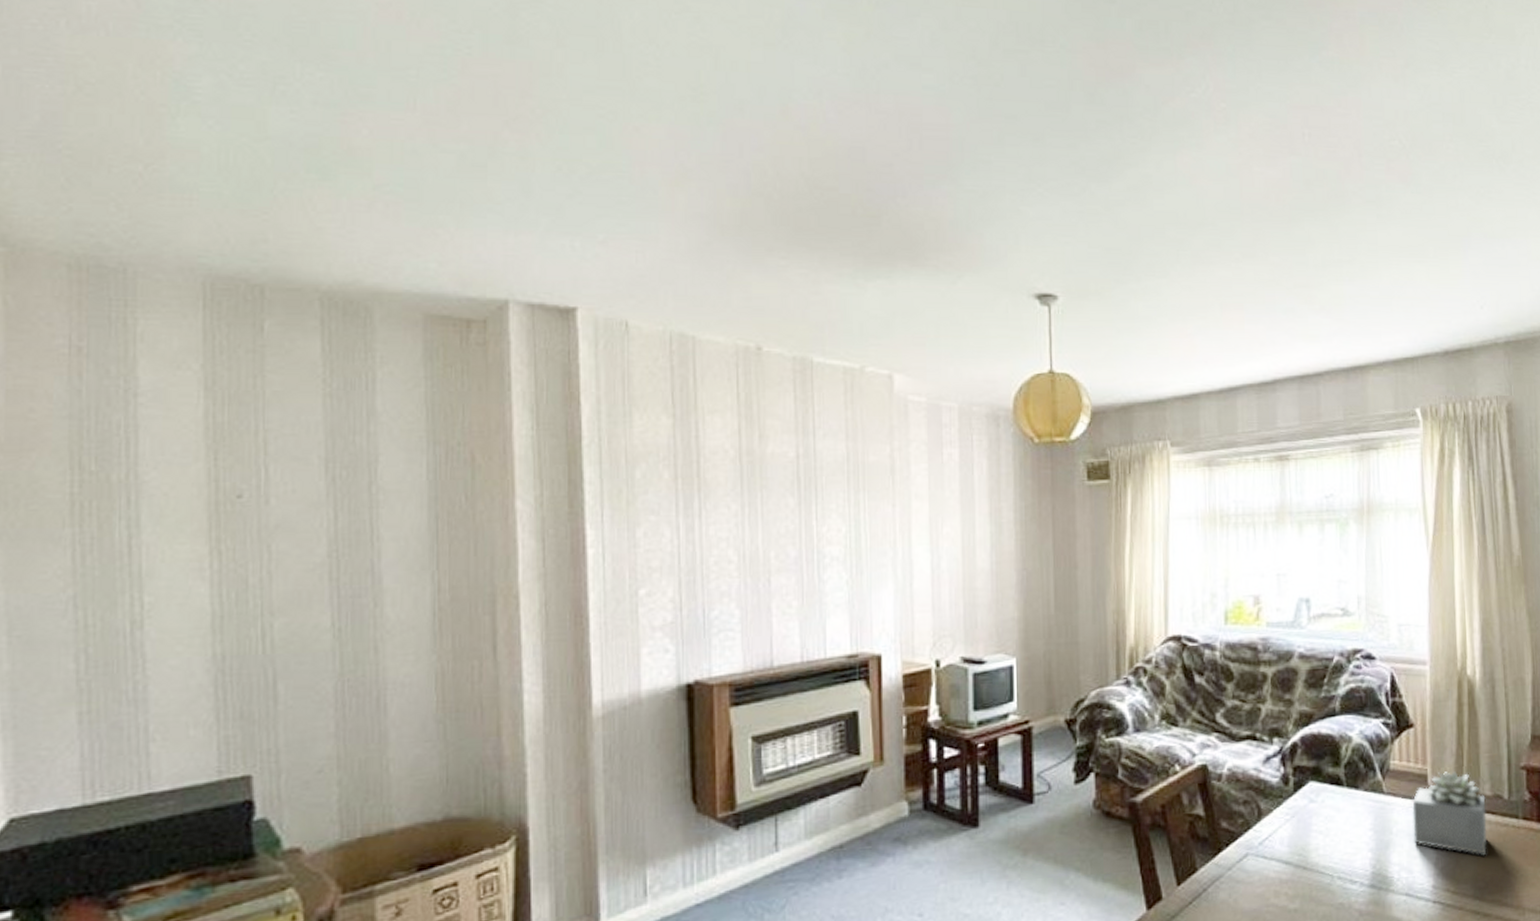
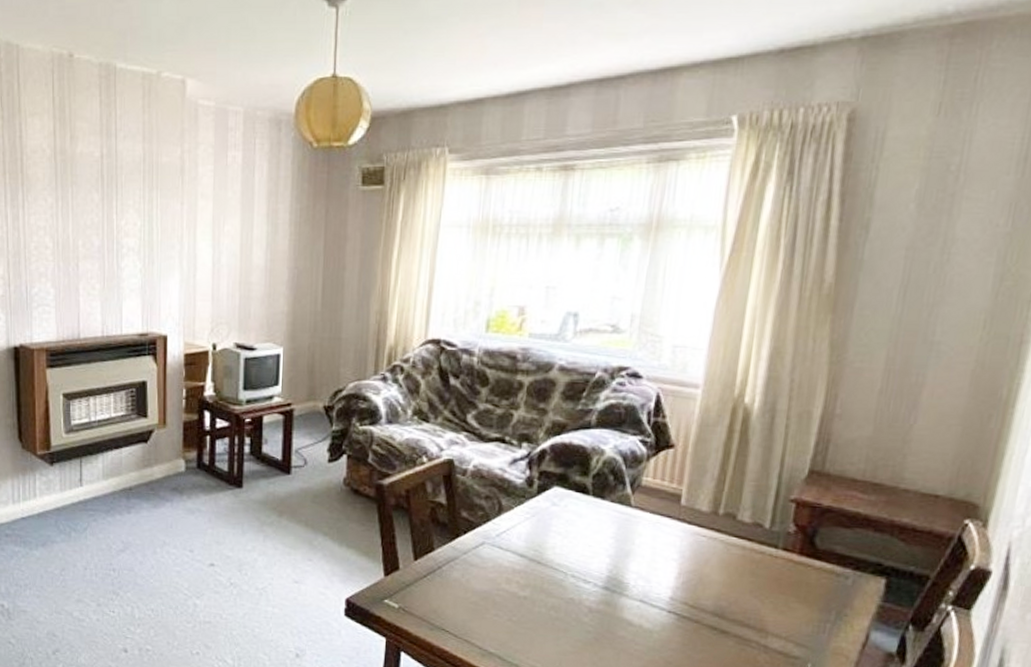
succulent plant: present [1412,771,1487,855] -> none [656,494,744,577]

